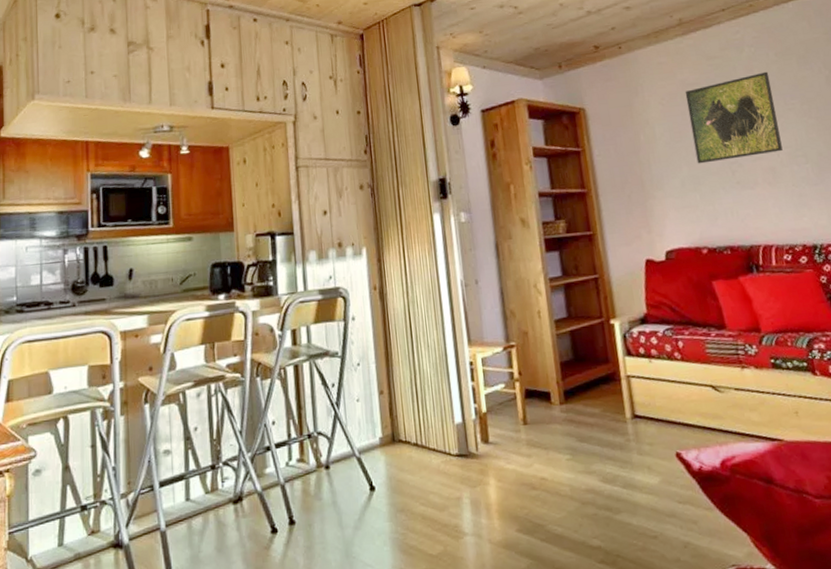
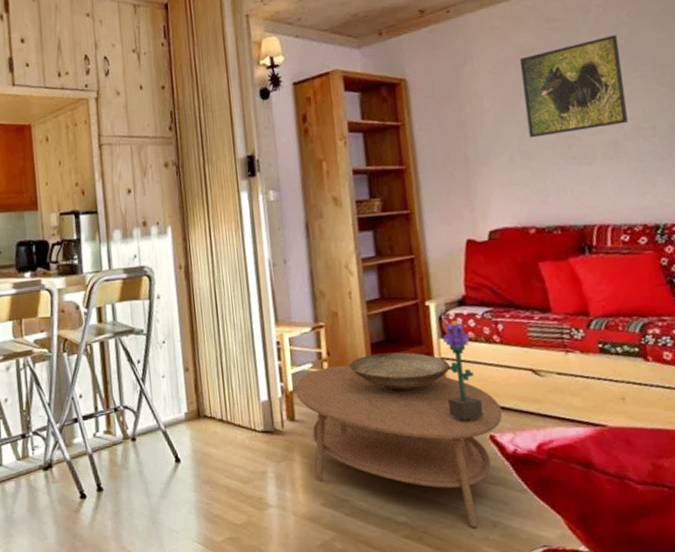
coffee table: none [489,385,687,550] -> present [295,365,502,529]
decorative bowl: none [540,370,636,412] -> present [349,352,450,393]
potted flower: none [628,339,669,441] -> present [443,321,483,423]

